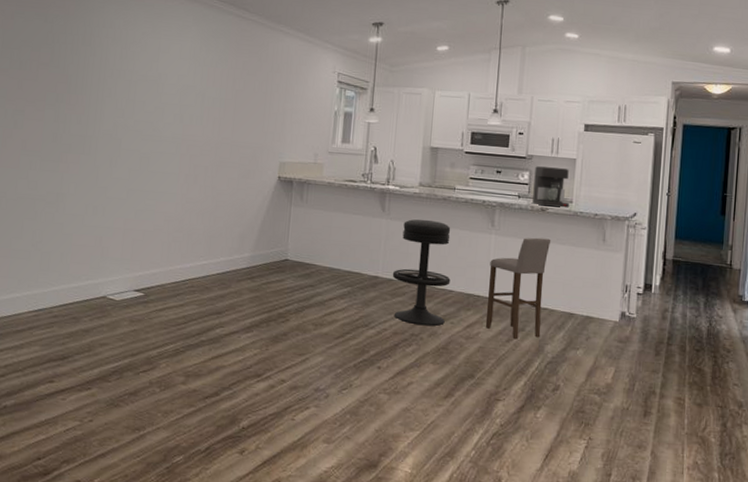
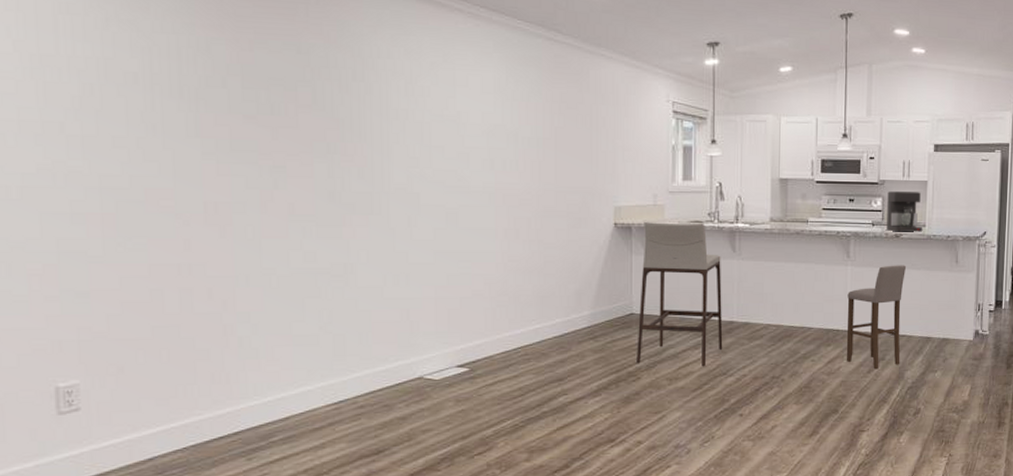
bar stool: none [287,177,371,317] -> present [637,221,723,367]
bar stool: present [392,219,451,326] -> none [748,256,809,367]

